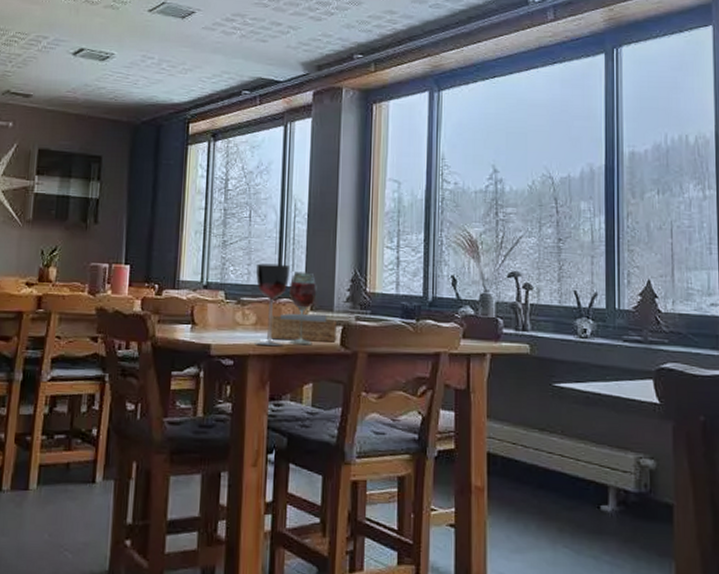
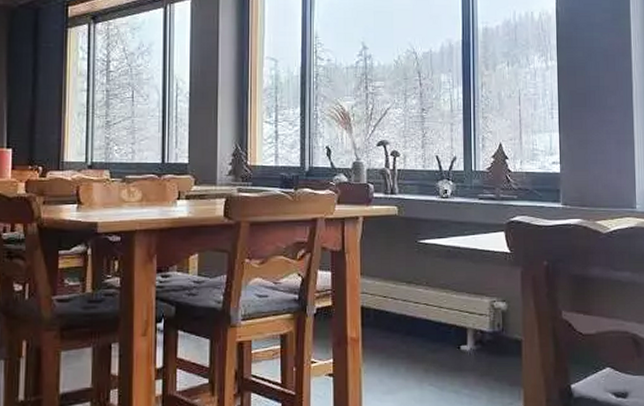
wineglass: present [255,263,291,346] -> none [141,142,174,220]
napkin holder: present [267,313,336,342] -> none [153,188,220,215]
wineglass: present [289,271,317,346] -> none [174,148,200,218]

